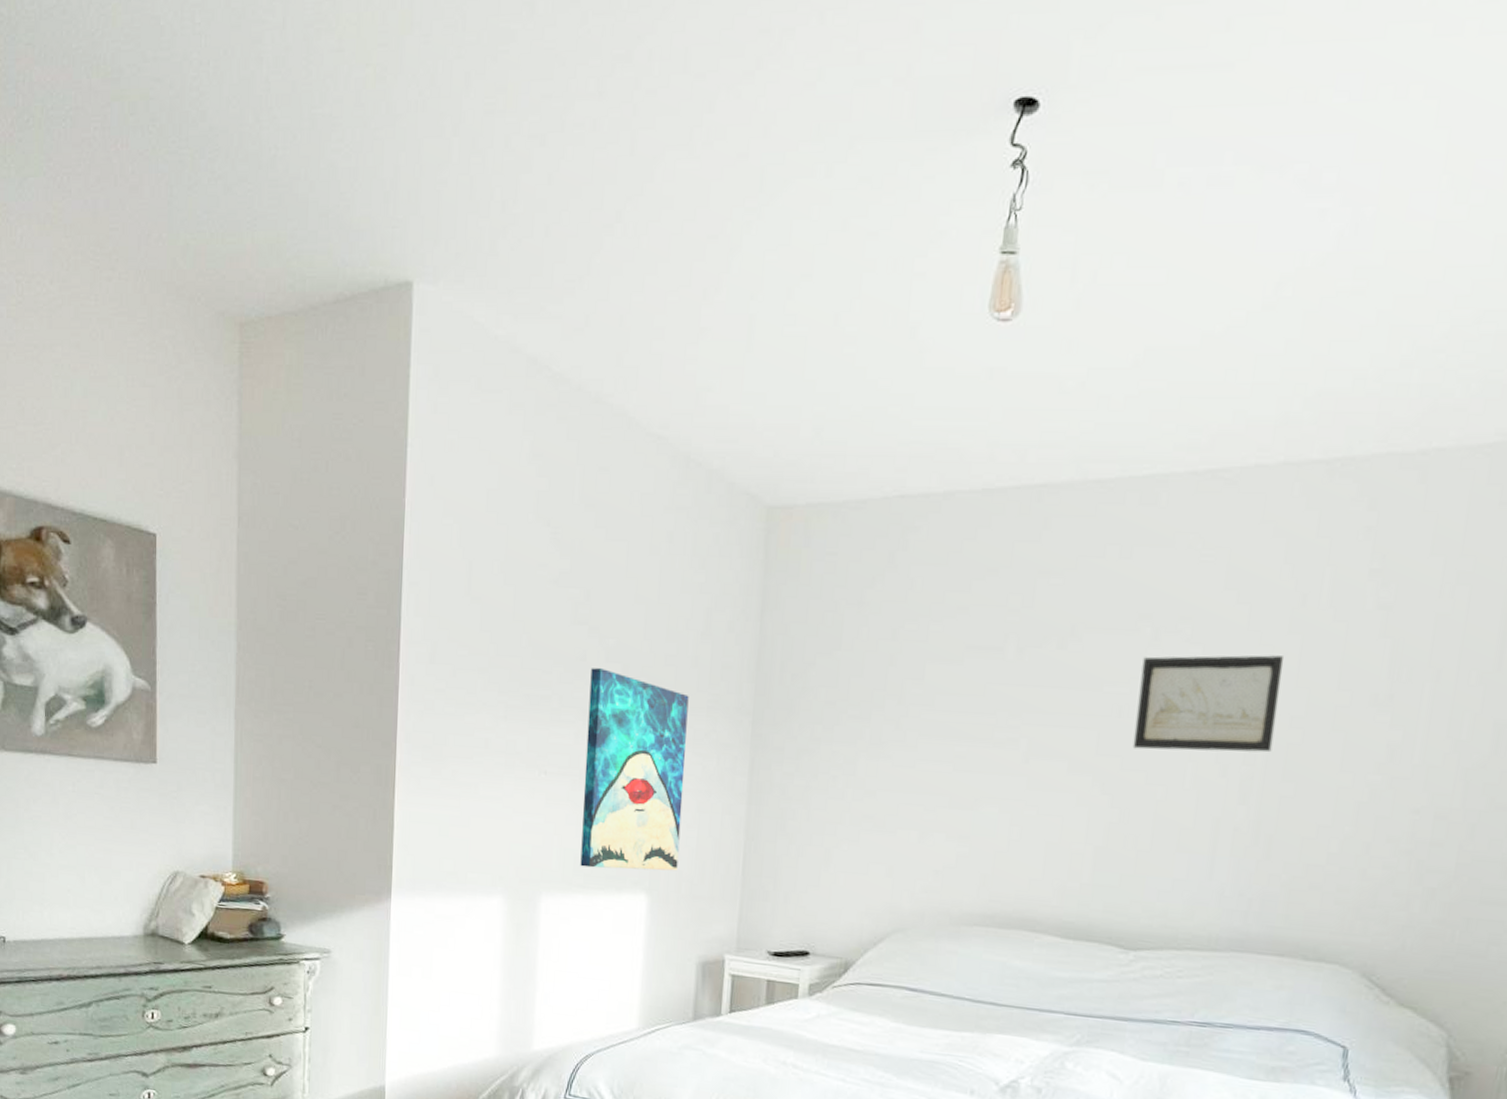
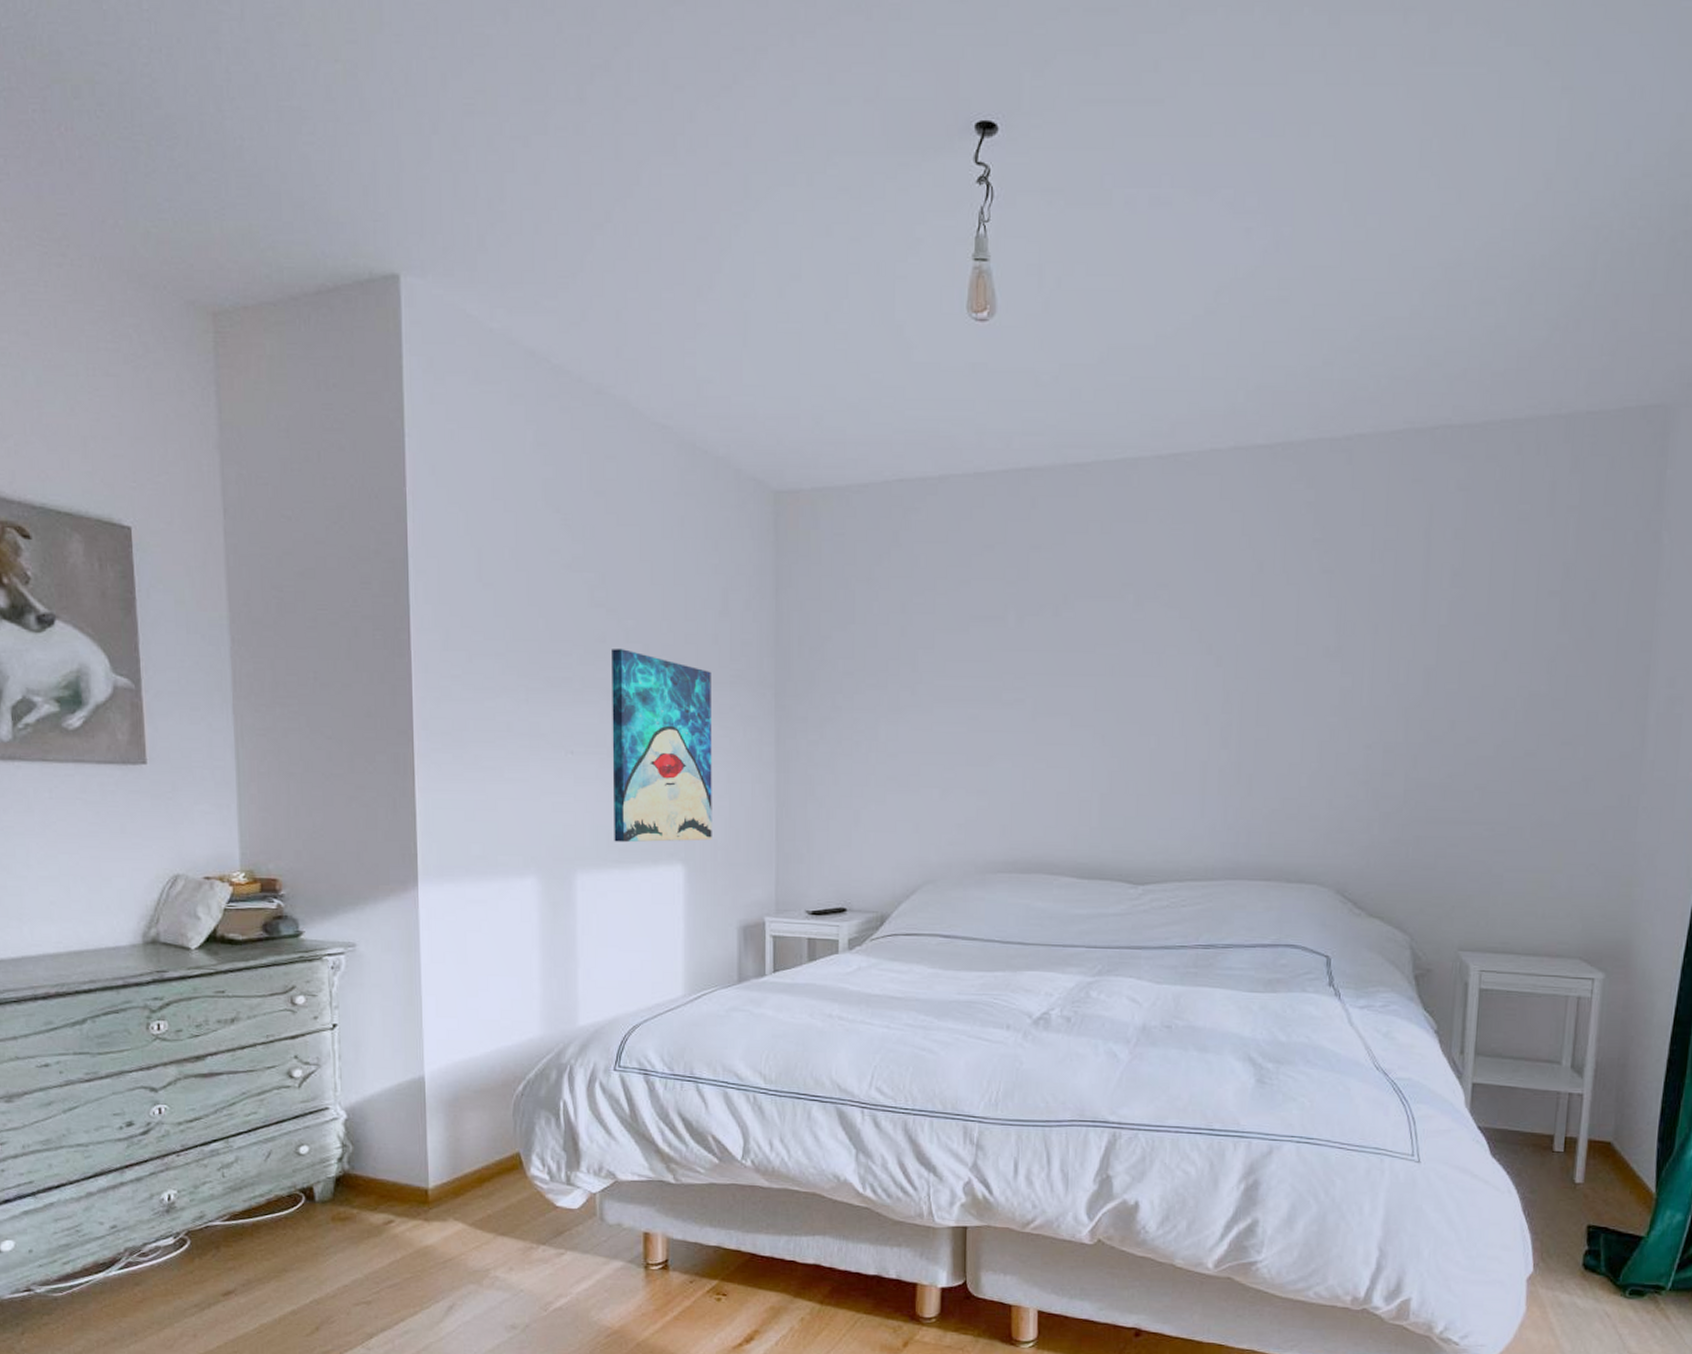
wall art: present [1132,655,1285,753] -> none [1126,616,1249,704]

